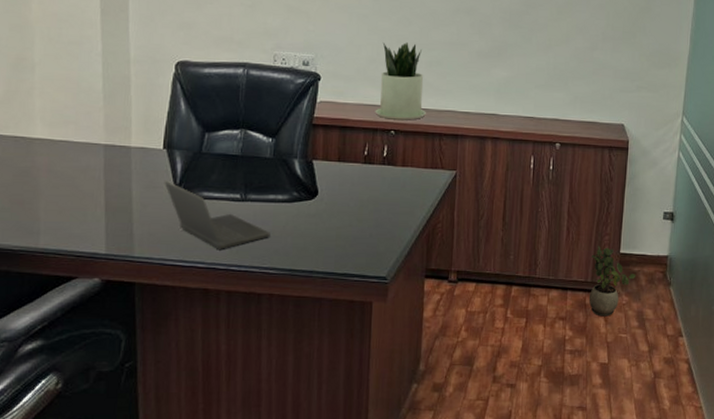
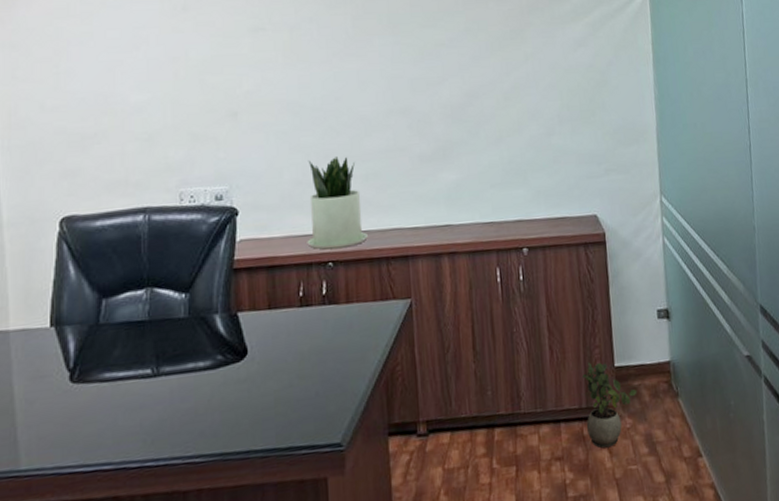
laptop computer: present [164,180,271,249] -> none [54,365,193,443]

